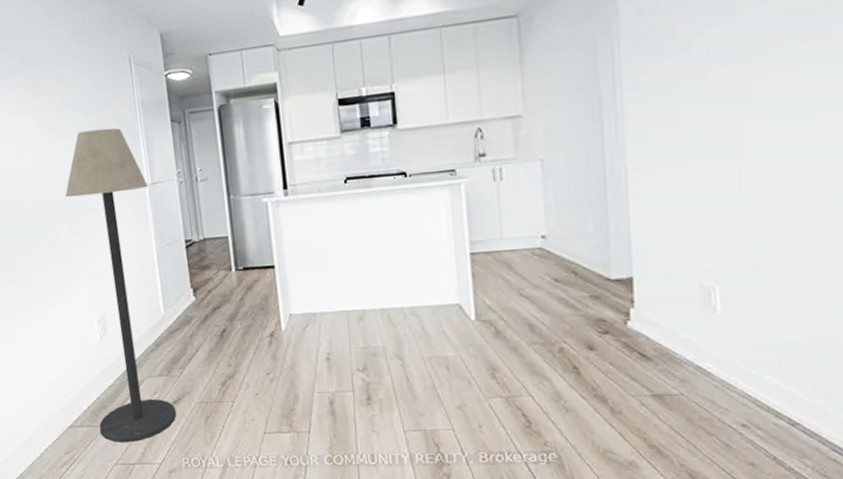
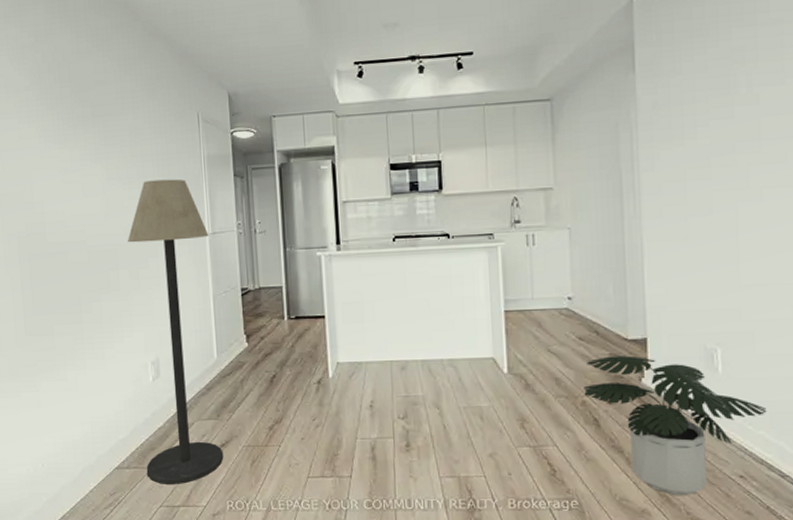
potted plant: none [561,297,774,447] -> present [584,355,767,496]

